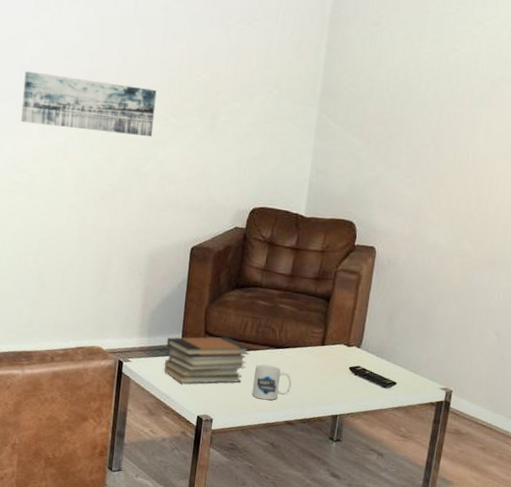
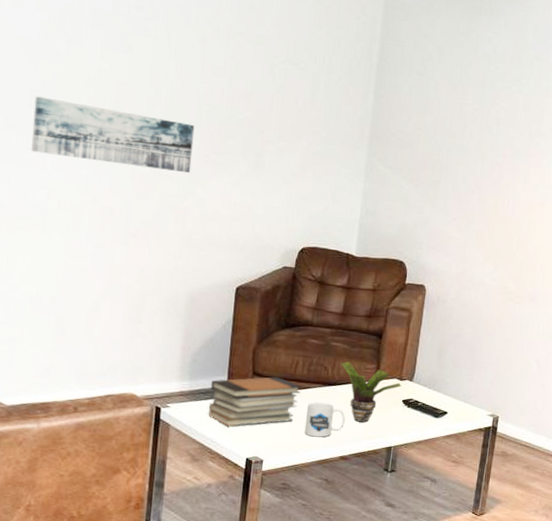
potted plant: none [289,324,349,388] -> present [341,361,401,423]

